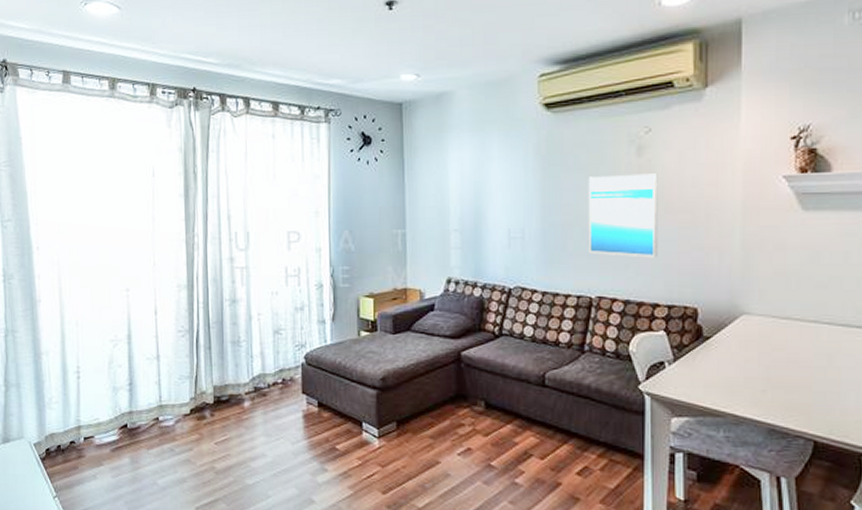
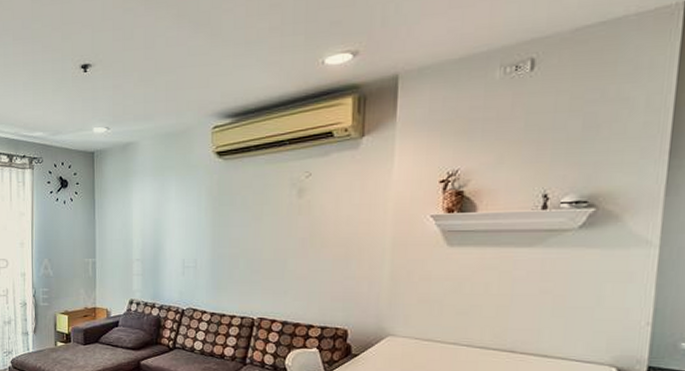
wall art: present [588,173,658,258] -> none [252,213,316,286]

